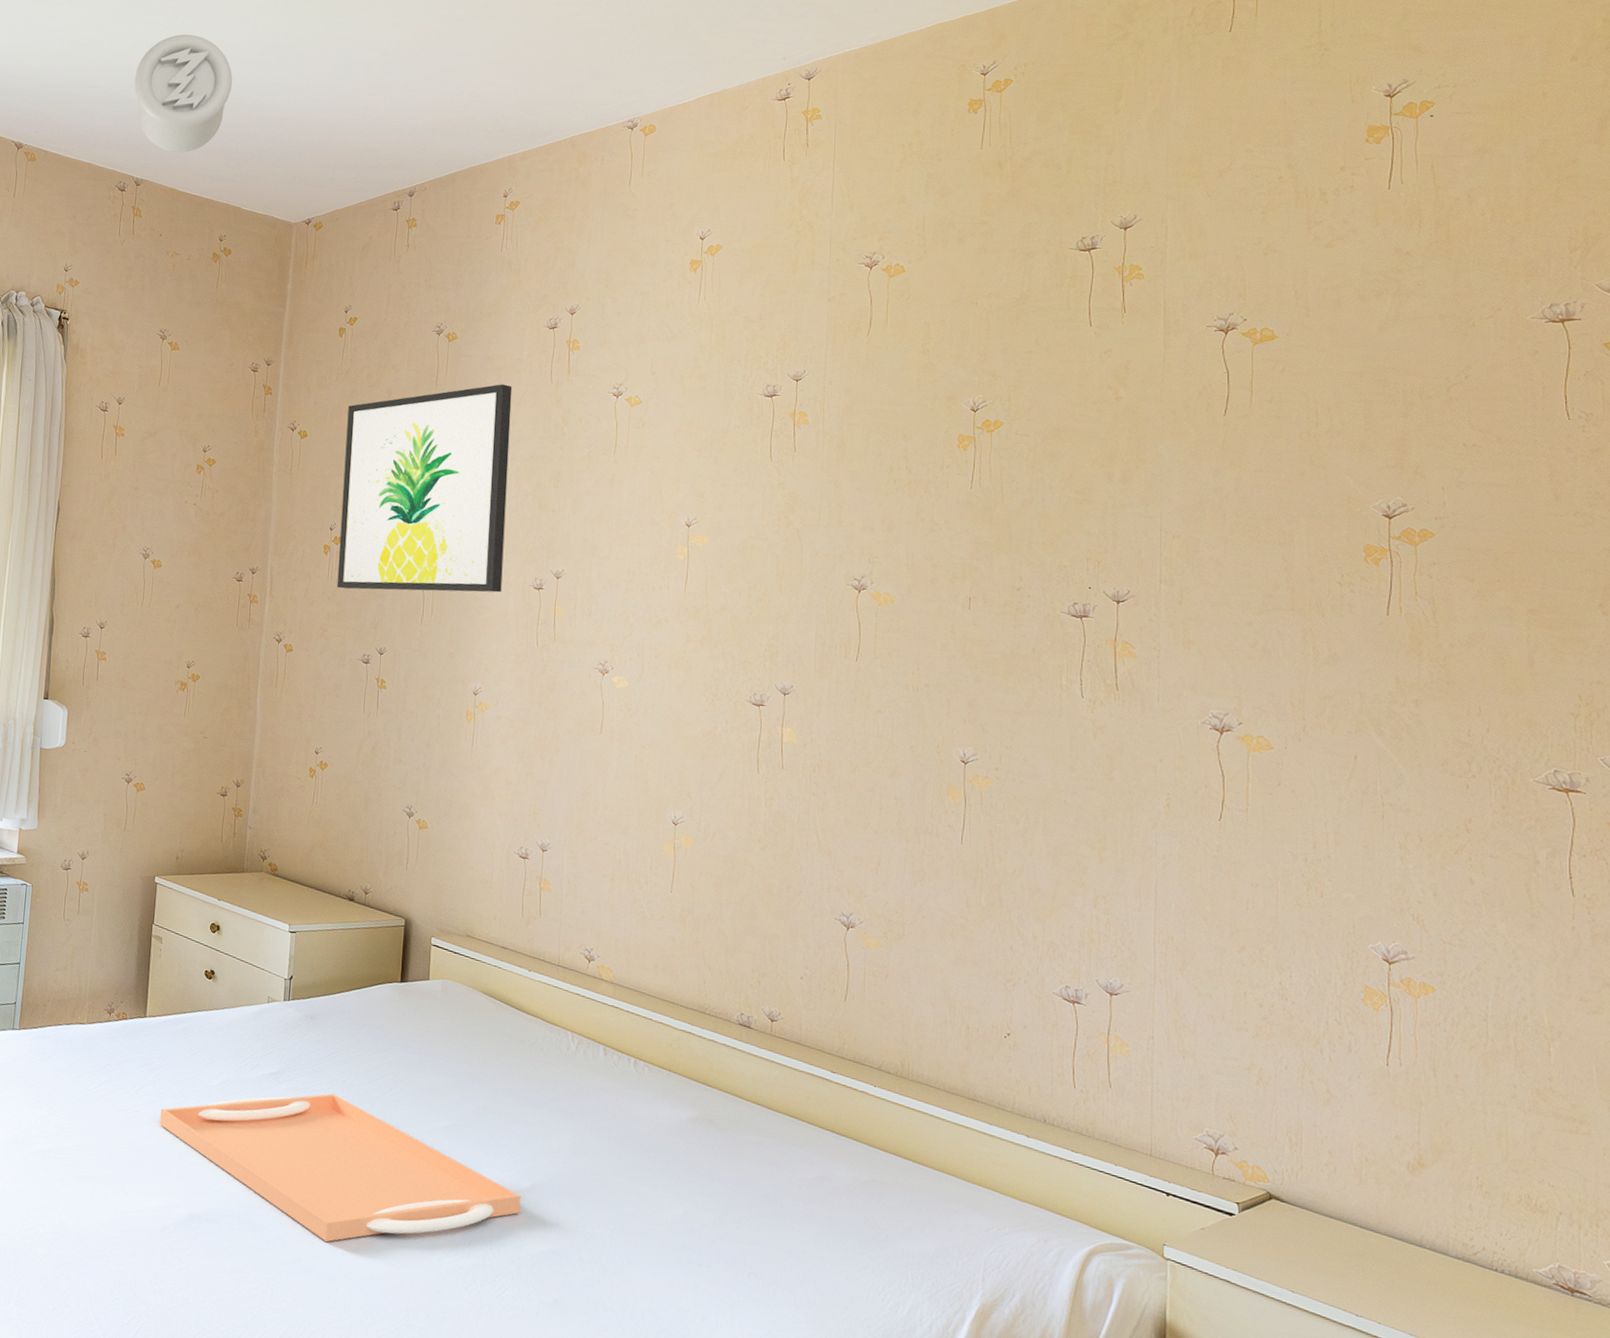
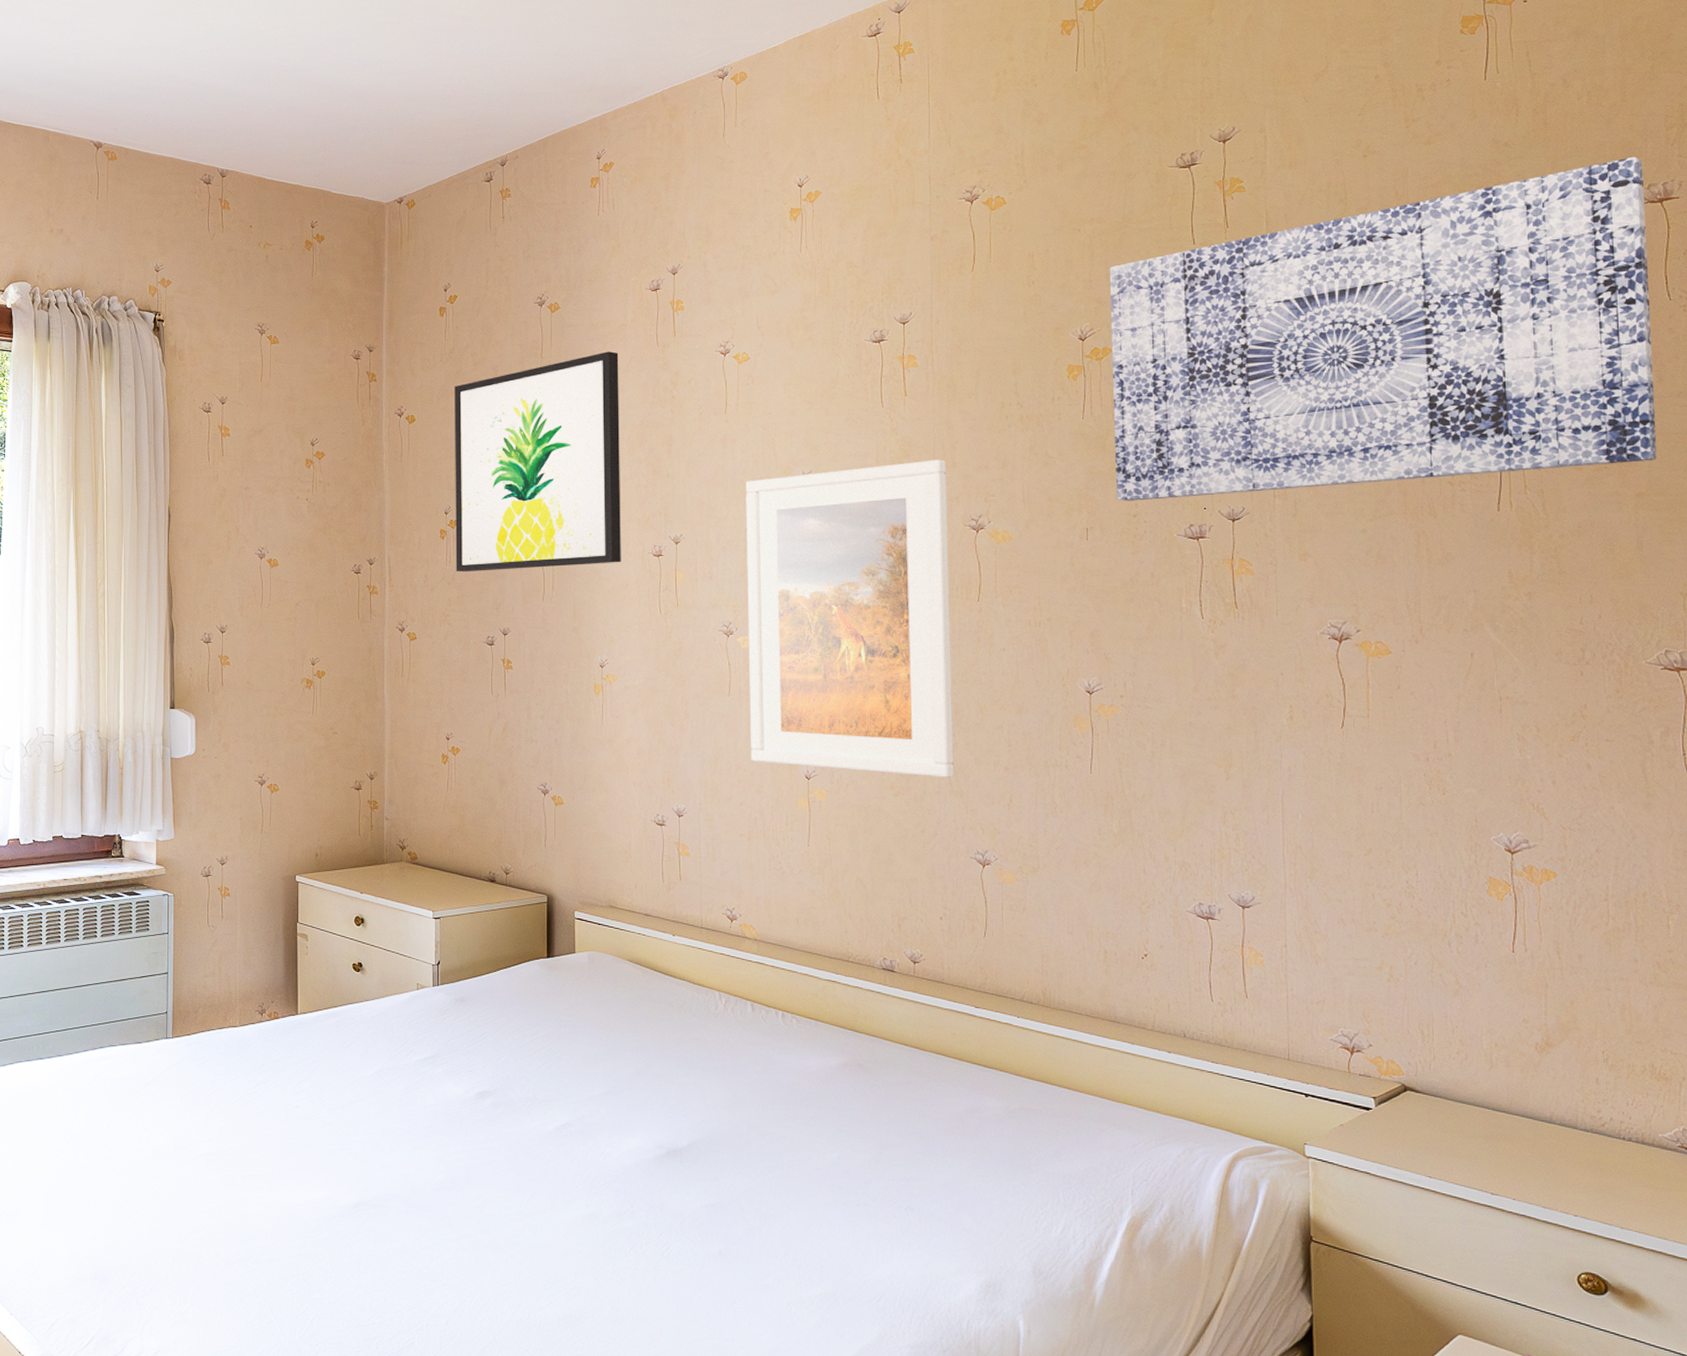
ceiling light: present [134,34,233,153] -> none [211,14,311,140]
serving tray: present [159,1093,521,1243] -> none [319,1072,679,1217]
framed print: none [619,516,832,836] -> present [745,460,954,778]
wall art: none [1001,275,1552,579] -> present [1109,156,1657,501]

